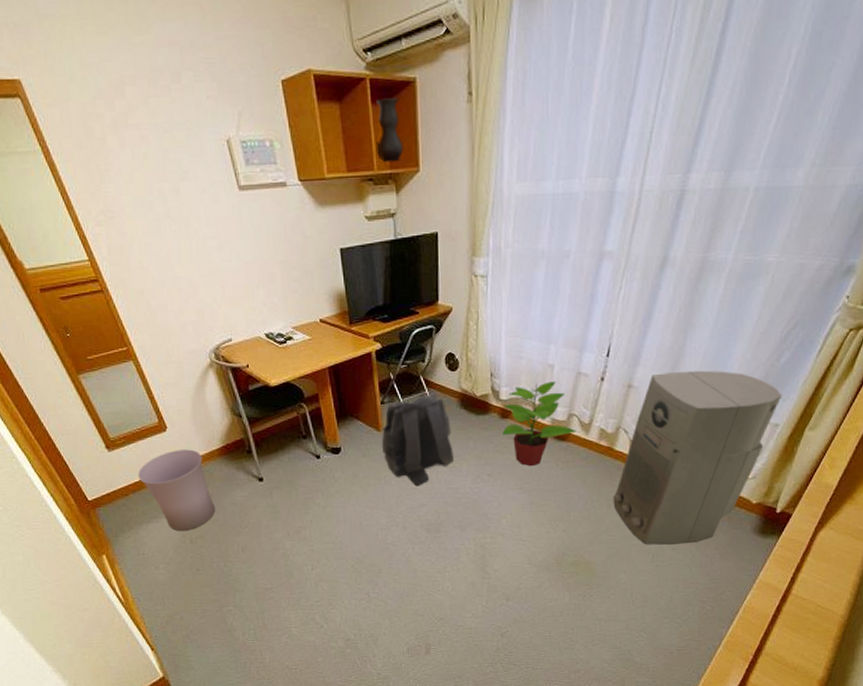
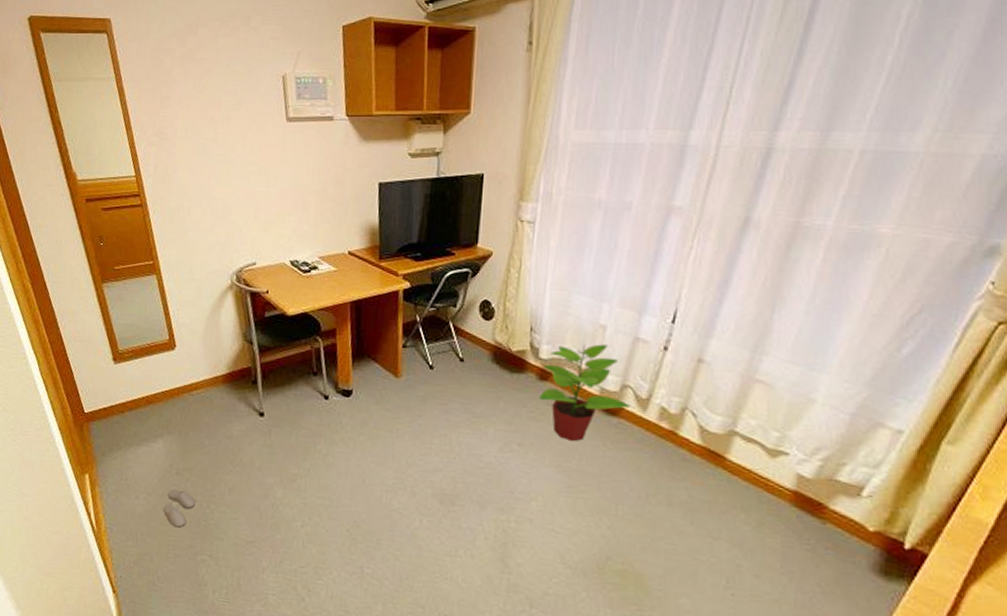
waste bin: present [138,449,215,532] -> none [137,370,209,460]
slippers: none [184,556,213,588] -> present [163,490,195,528]
vase: present [376,98,404,163] -> none [429,45,456,104]
backpack: present [382,391,454,487] -> none [398,340,480,447]
air purifier: present [613,370,783,545] -> none [675,349,907,572]

